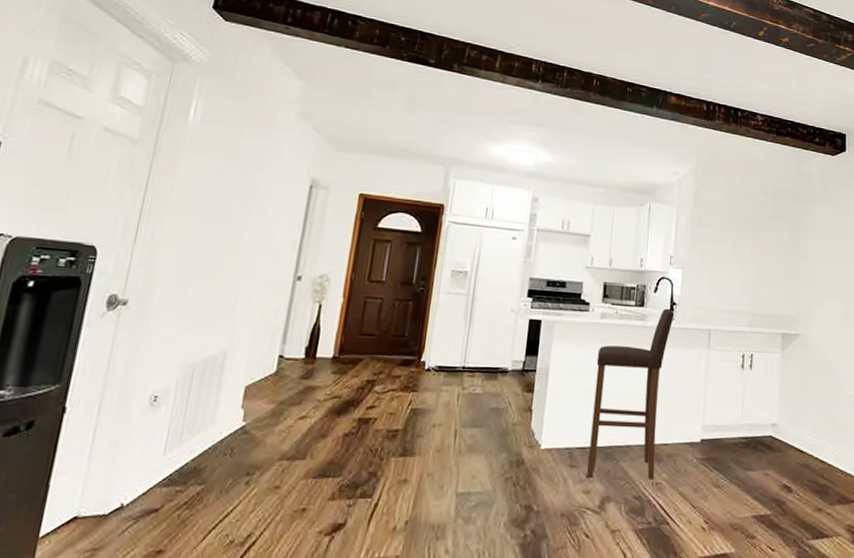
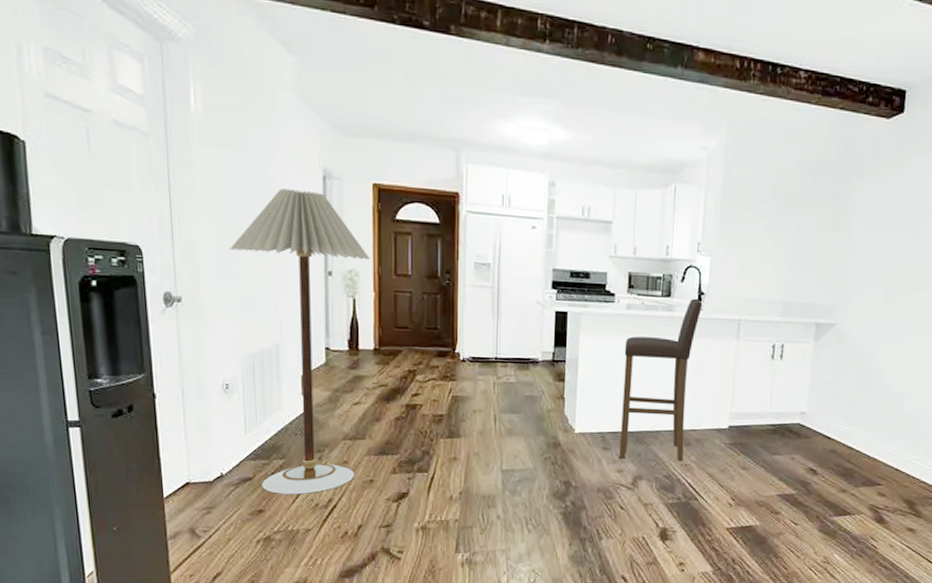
floor lamp: none [168,195,345,529] -> present [230,188,371,495]

